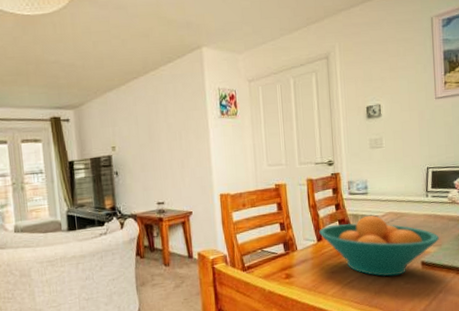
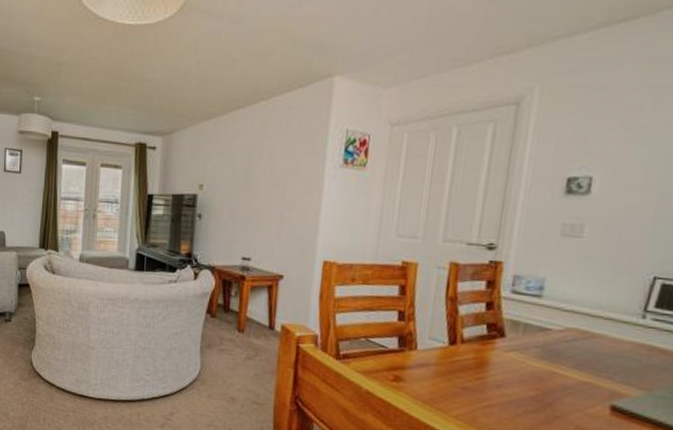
fruit bowl: present [318,215,439,277] -> none [453,325,651,416]

